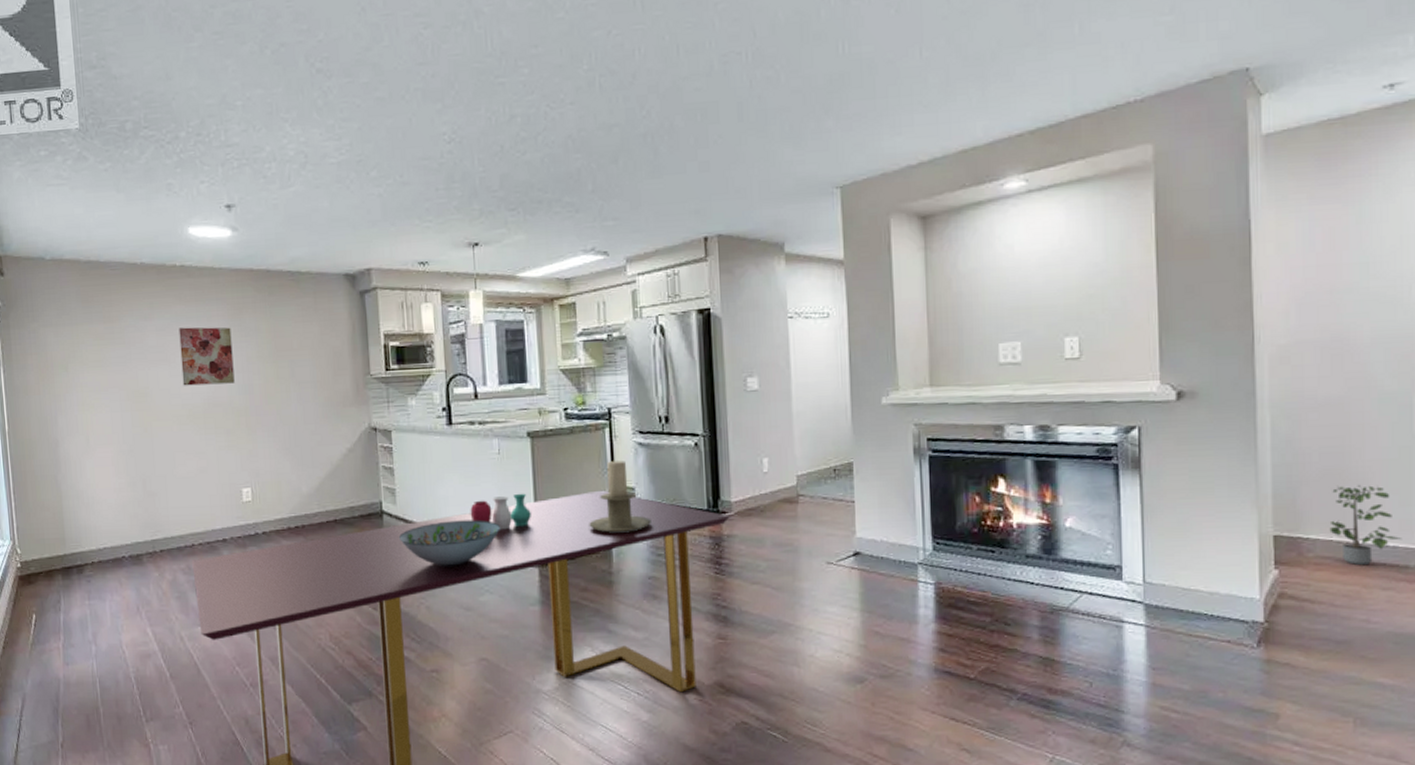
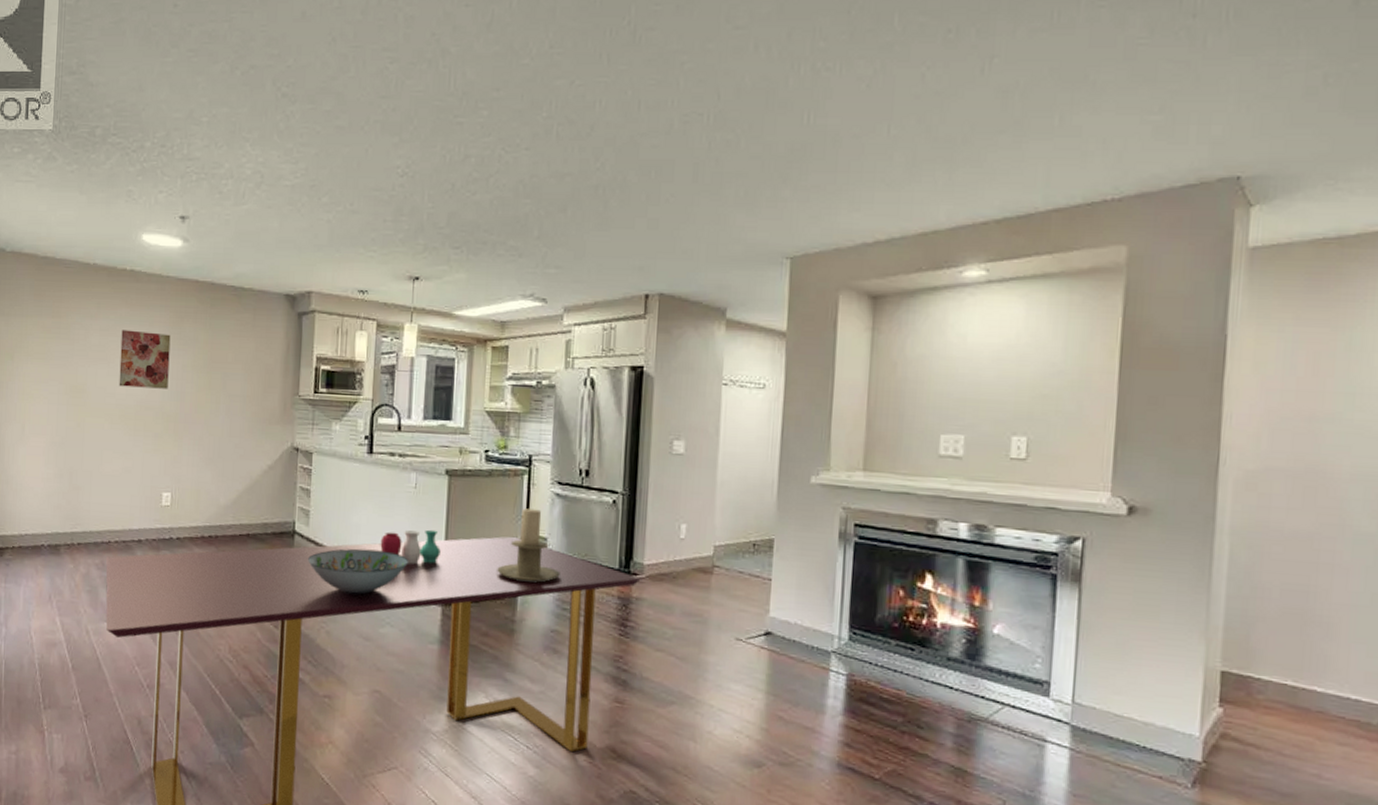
potted plant: present [1329,484,1403,565] -> none [1284,627,1367,715]

